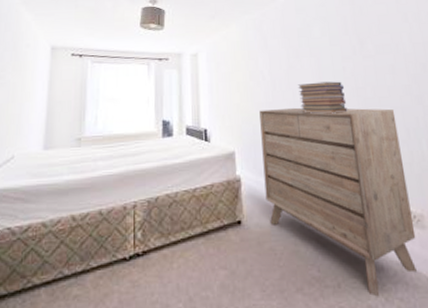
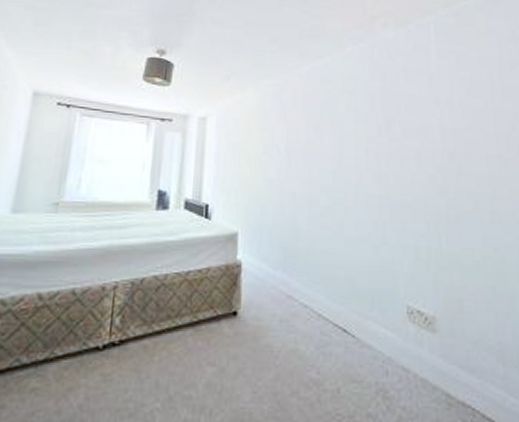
dresser: present [259,107,417,297] -> none [267,188,426,405]
book stack: present [297,81,348,114] -> none [315,162,367,199]

